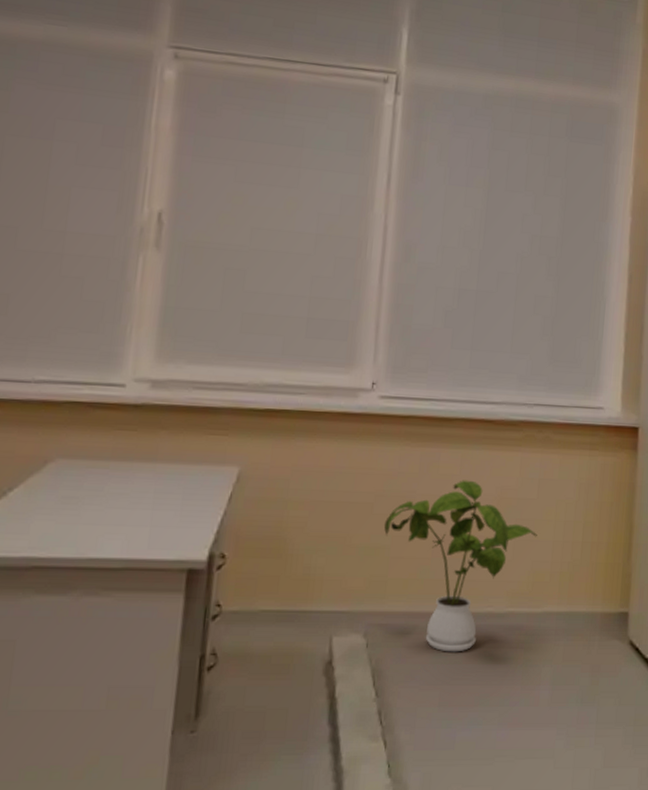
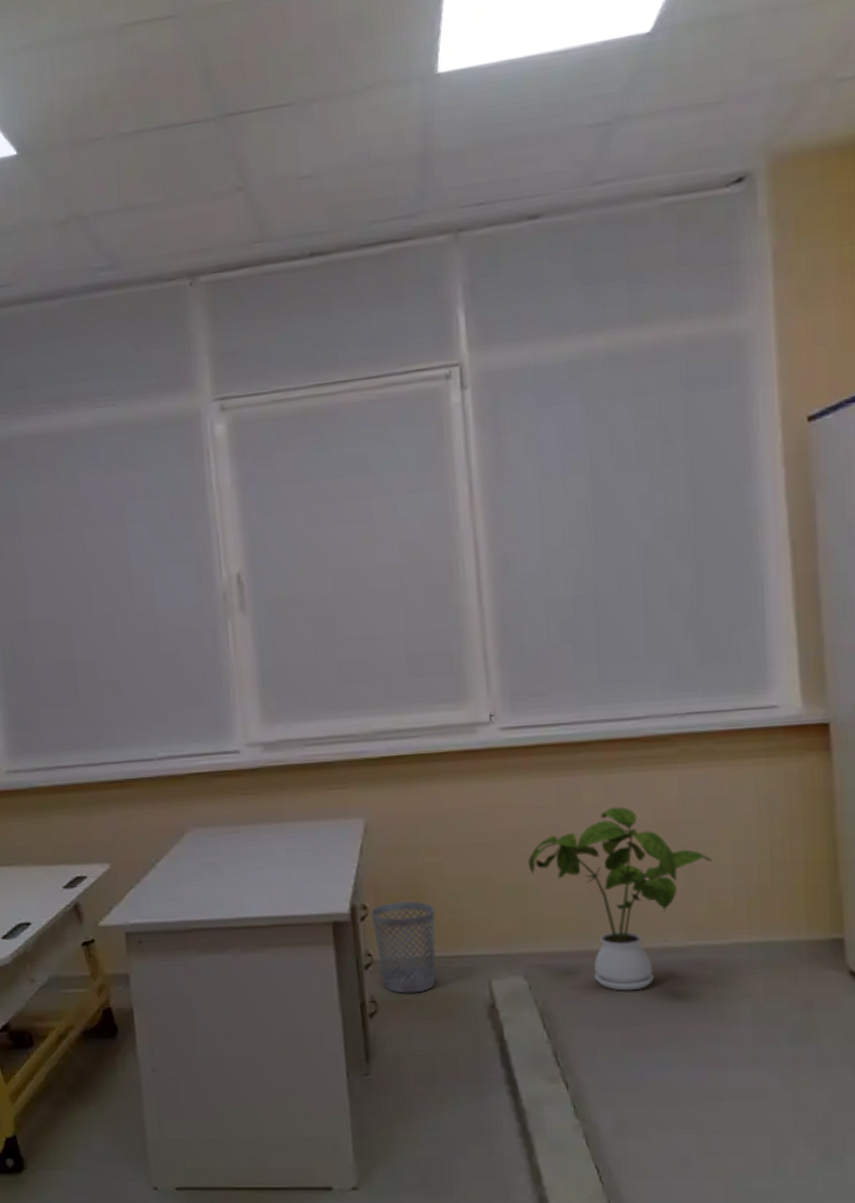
wastebasket: none [227,553,291,647] -> present [371,901,436,994]

